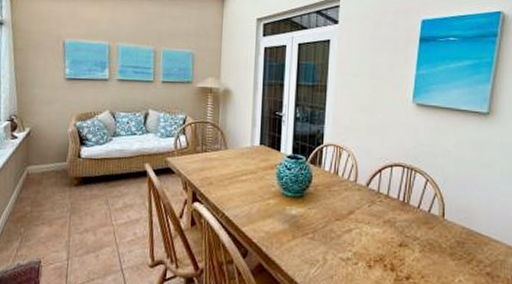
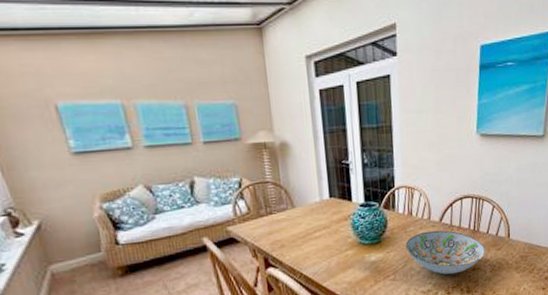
decorative bowl: none [328,194,414,246] -> present [405,230,485,275]

